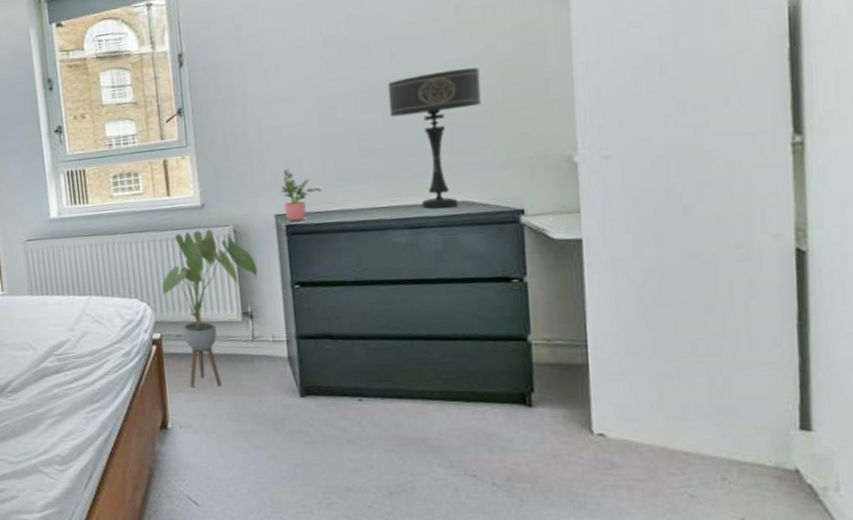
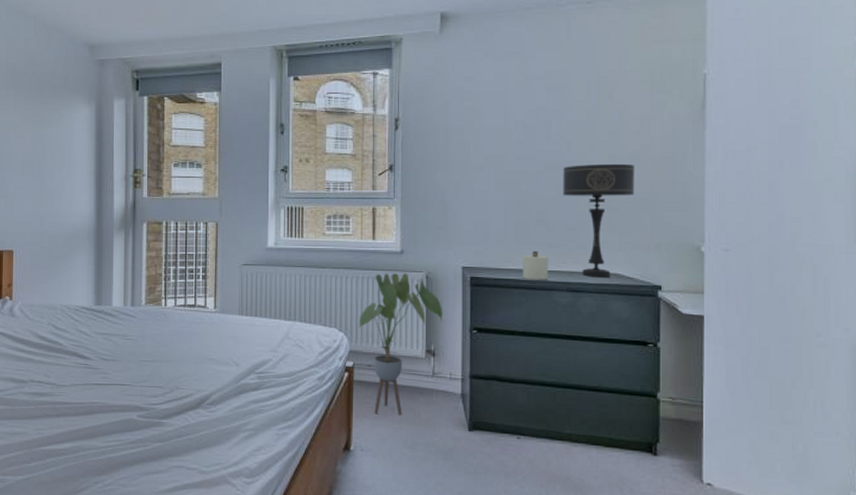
potted plant: present [280,168,321,222] -> none [469,228,502,274]
candle: none [347,186,381,222] -> present [523,251,548,282]

